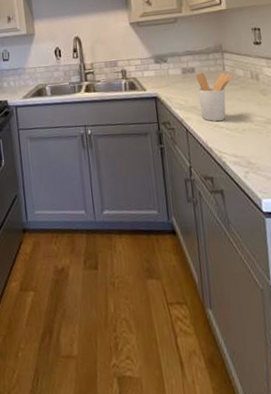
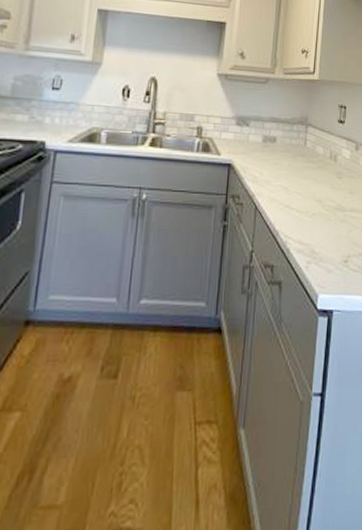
utensil holder: present [196,72,233,121] -> none [274,144,313,200]

